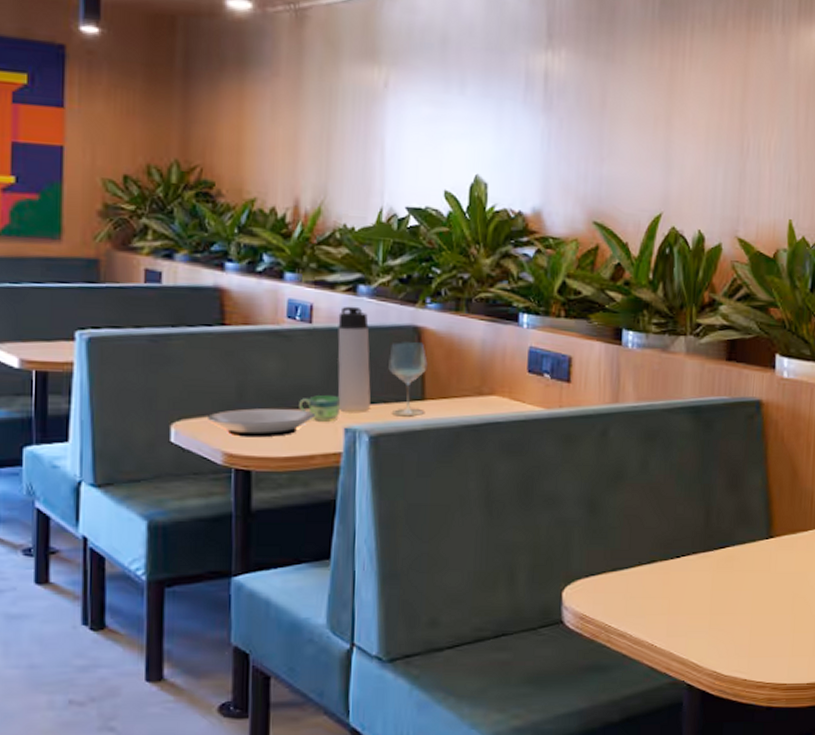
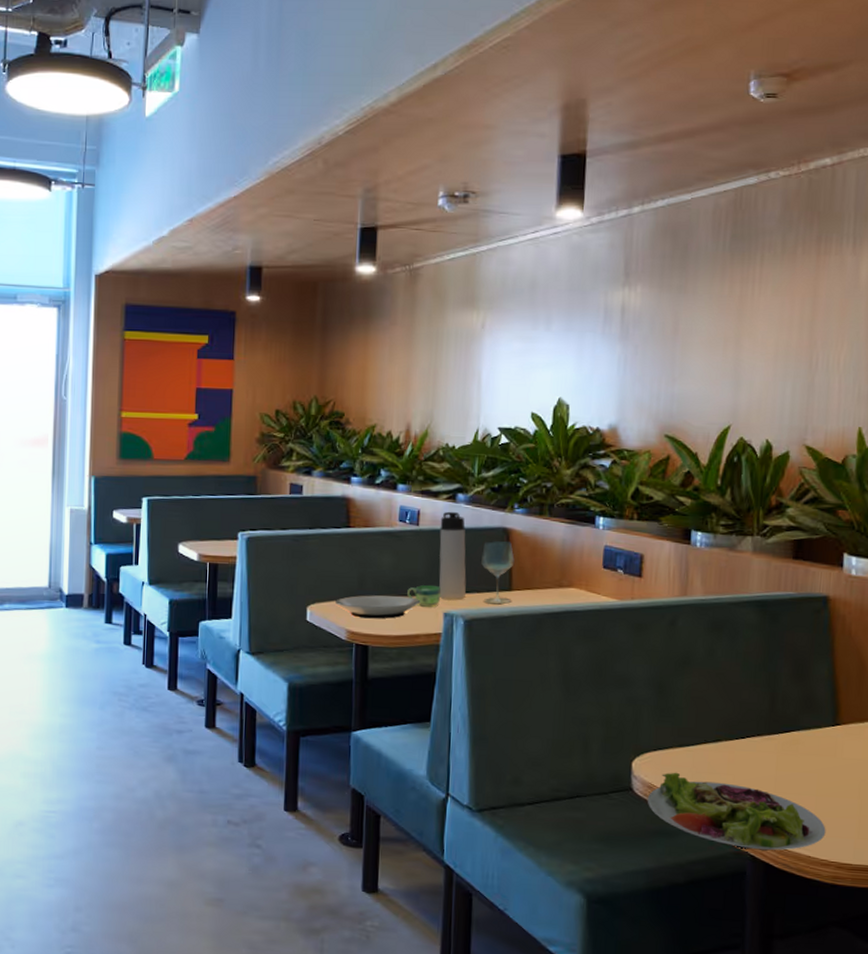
salad plate: none [579,599,761,678] -> present [647,772,826,851]

